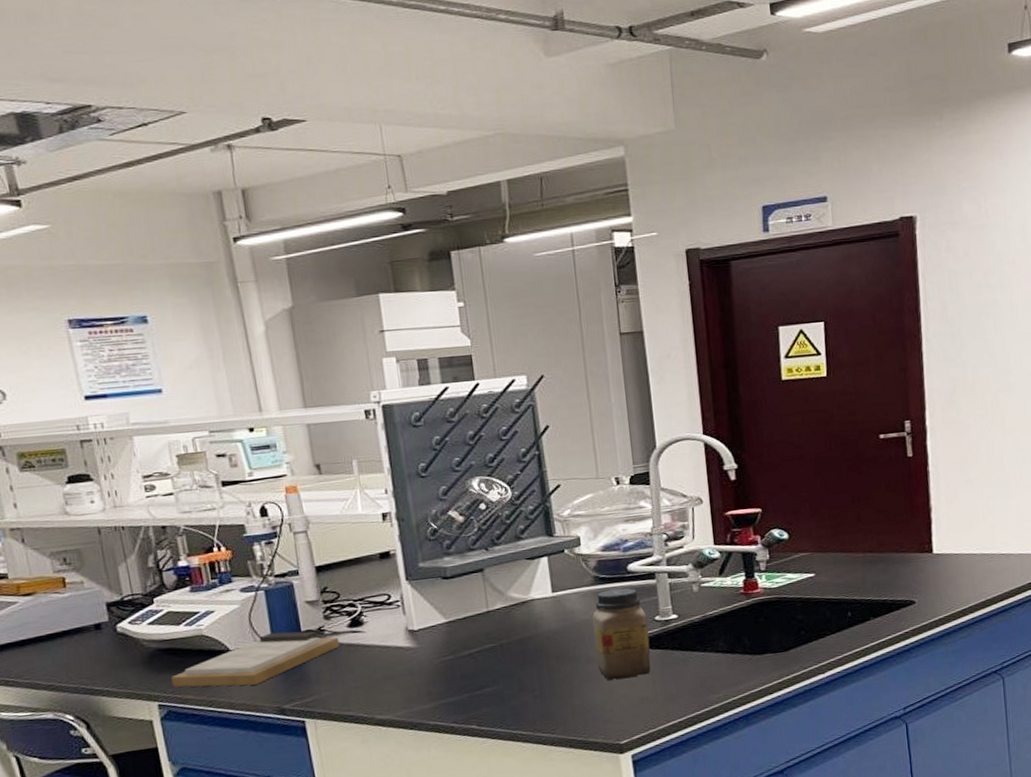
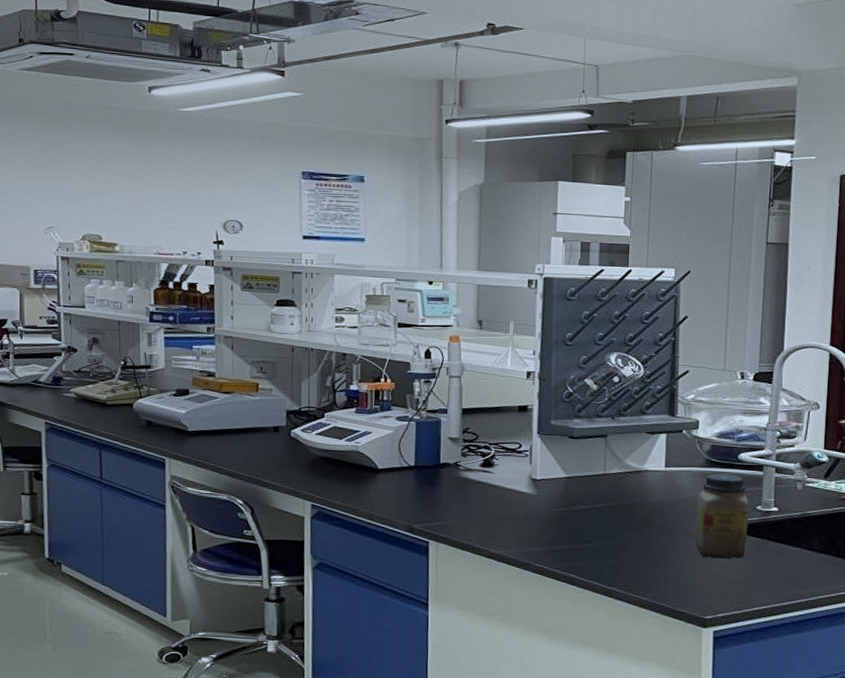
clipboard: present [171,631,340,688] -> none [326,460,471,502]

